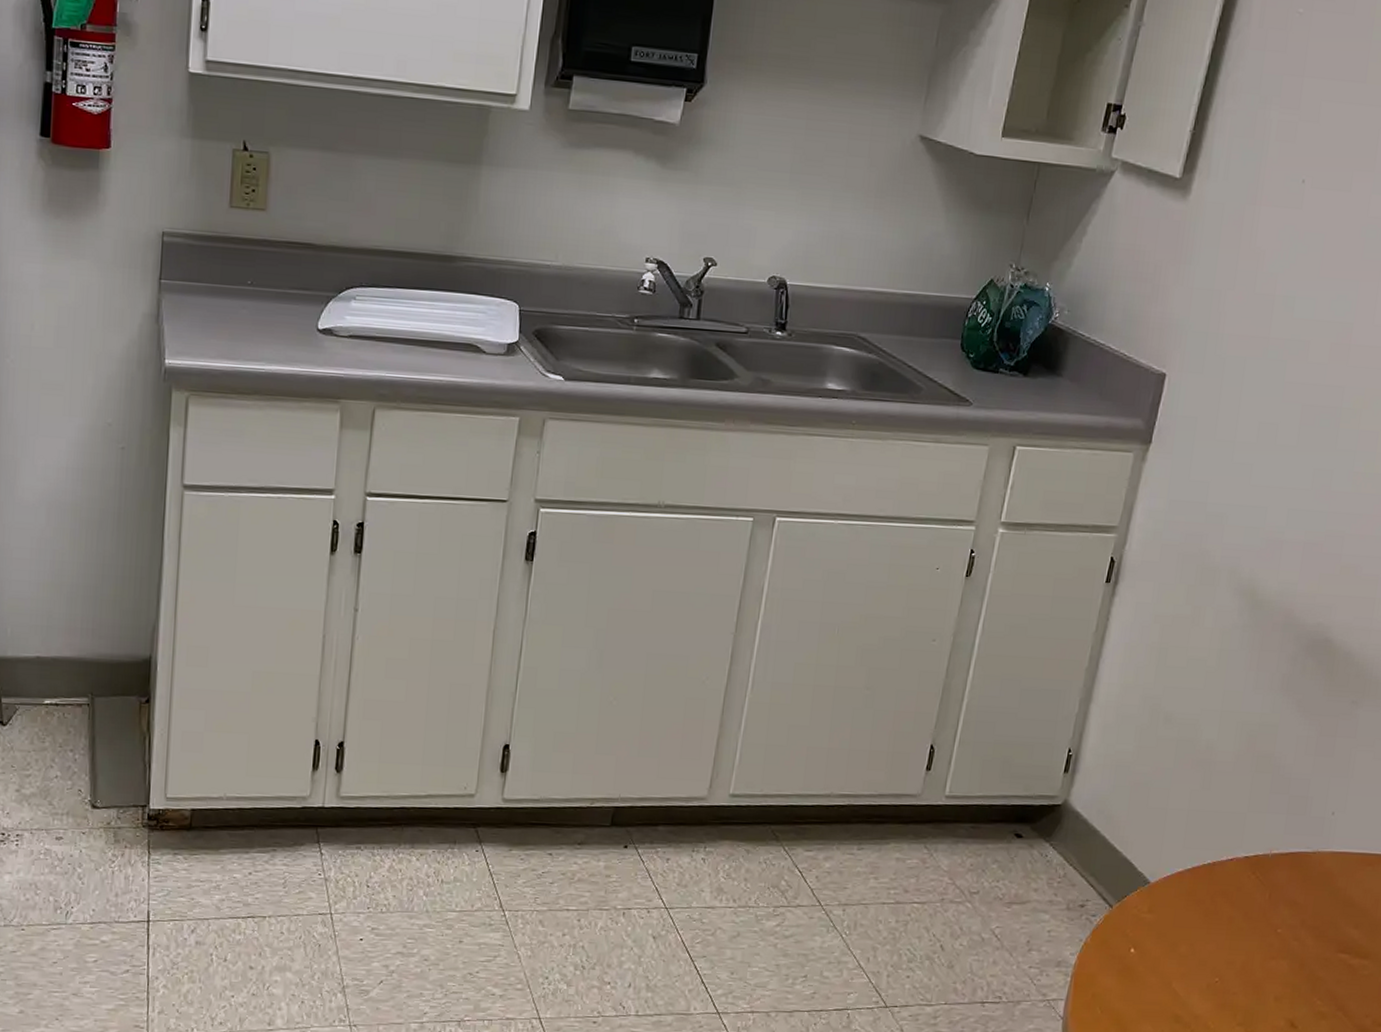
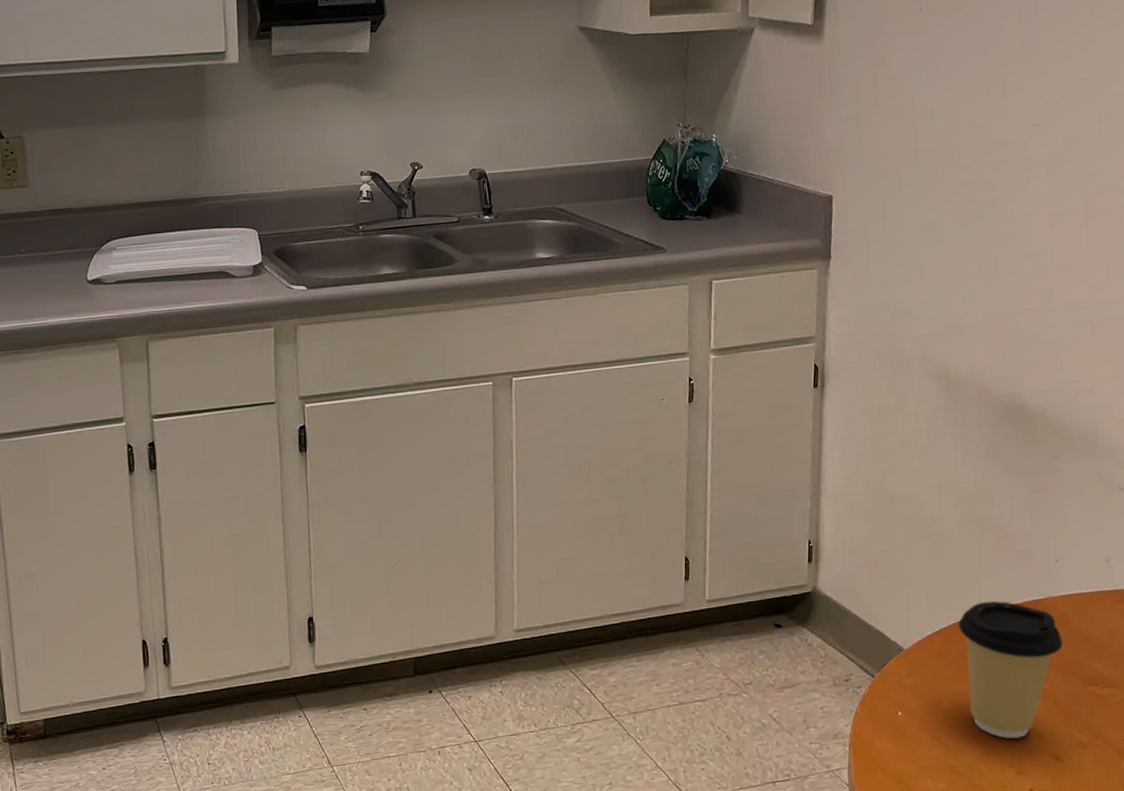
coffee cup: none [1208,845,1322,997] -> present [958,600,1063,739]

